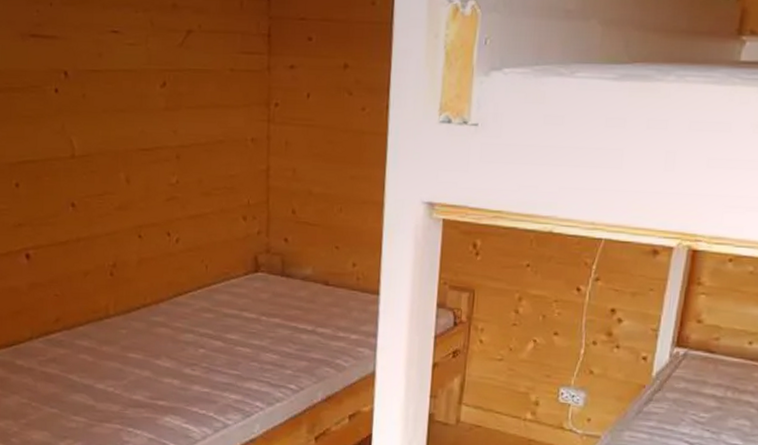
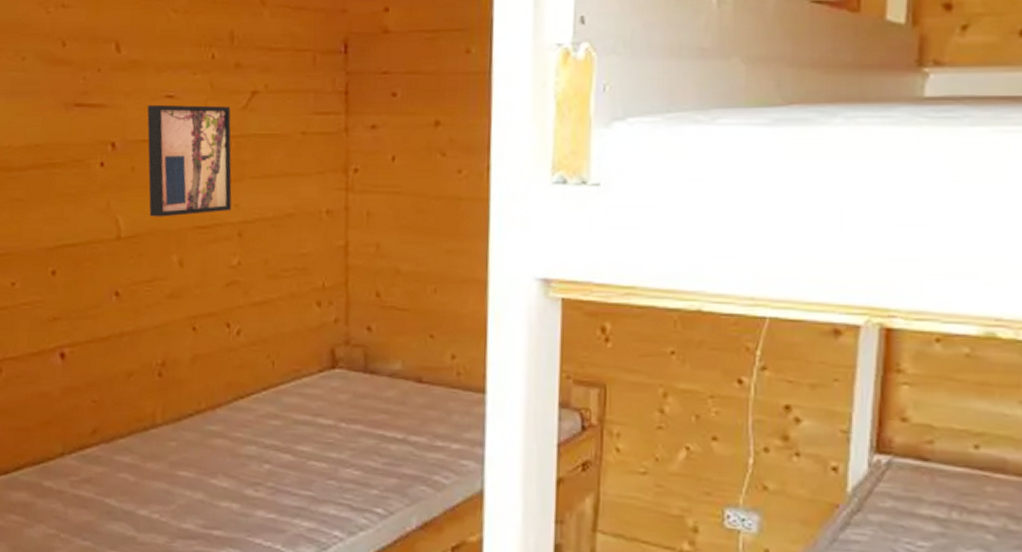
wall art: none [95,38,171,140] -> present [147,104,232,217]

